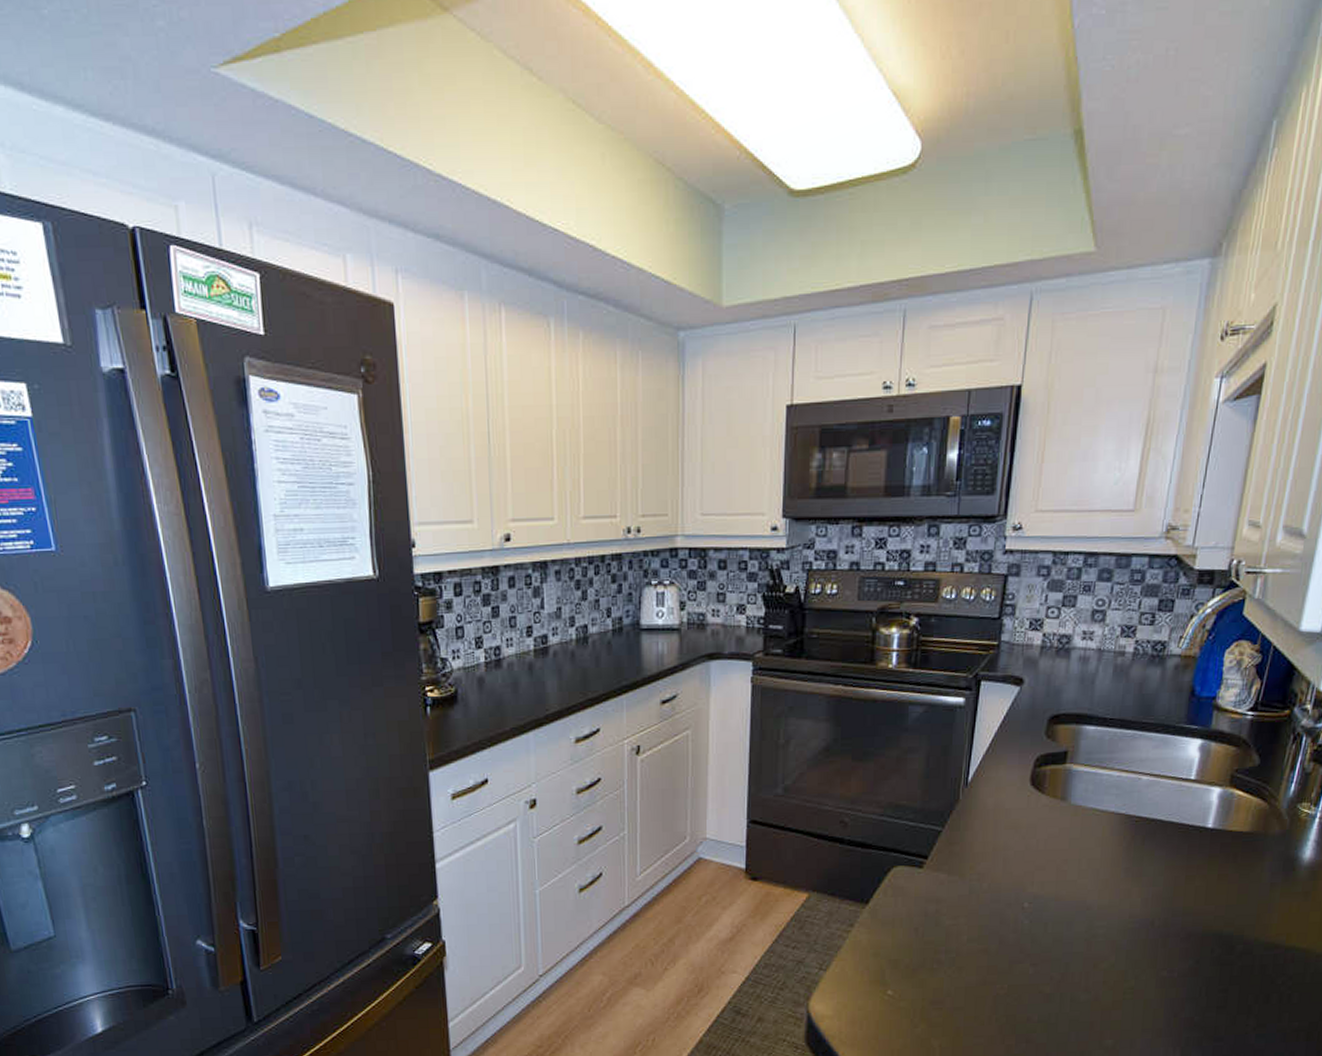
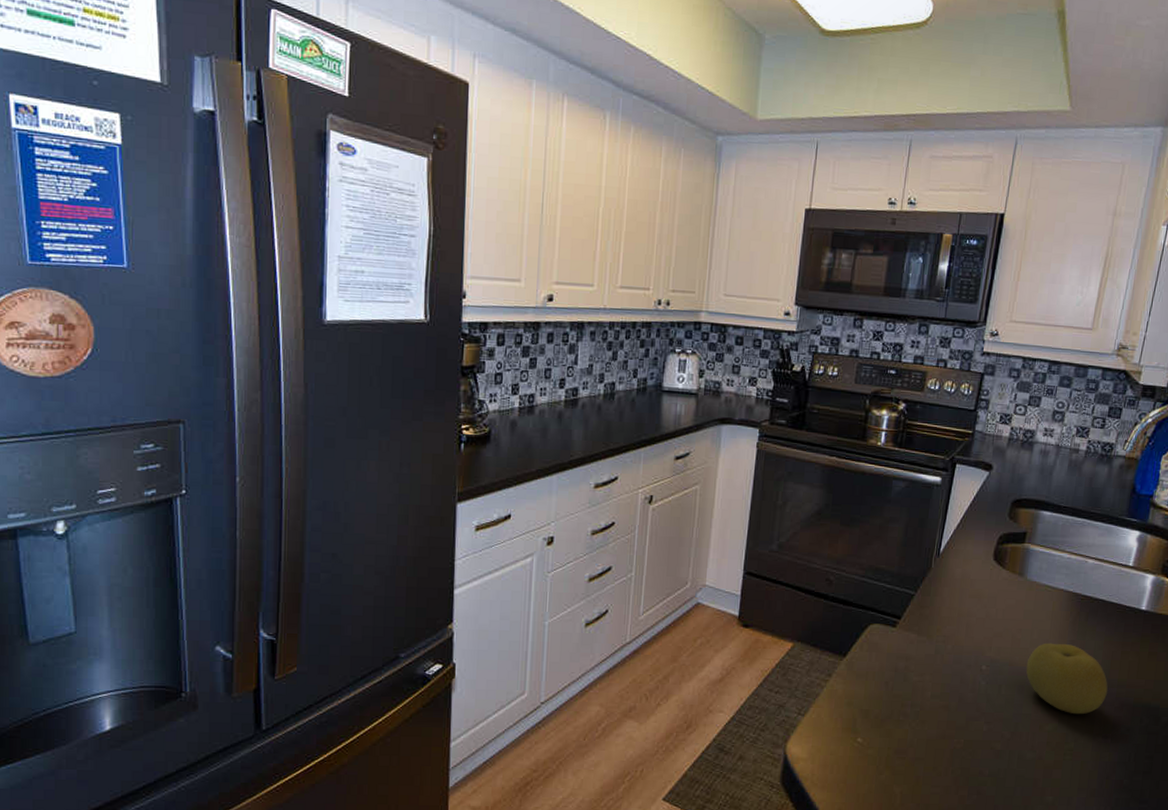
fruit: none [1074,872,1172,949] -> present [1026,643,1108,715]

